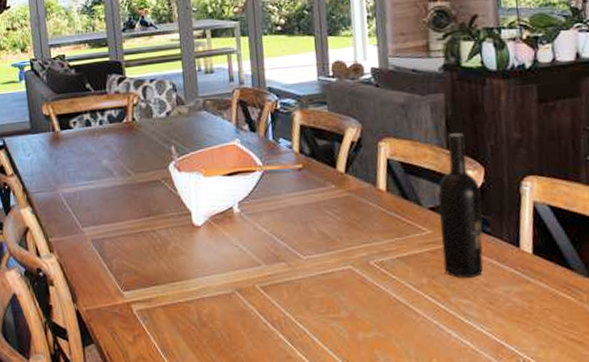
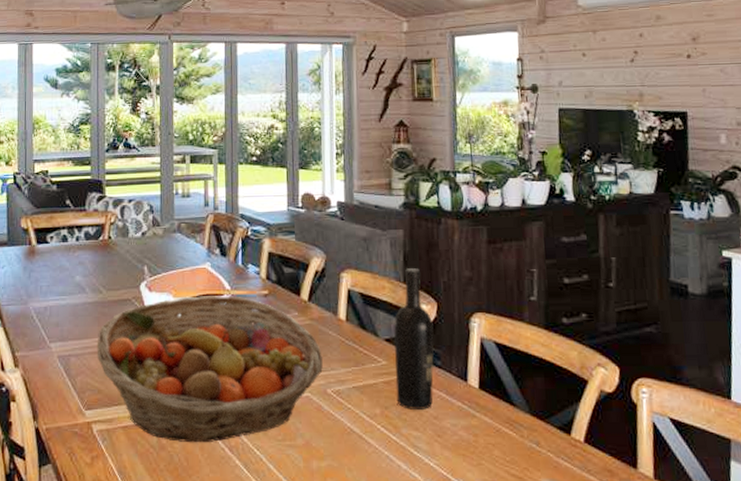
fruit basket: none [129,171,364,319] -> present [97,296,323,443]

